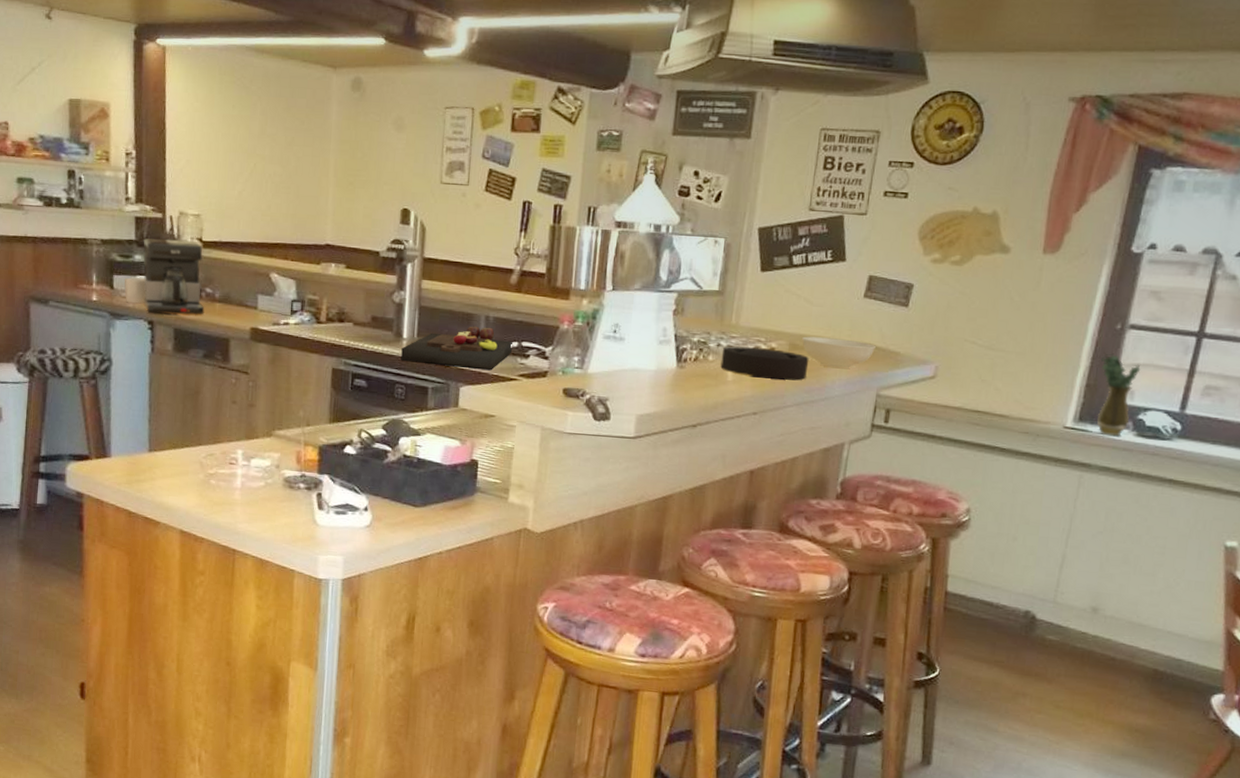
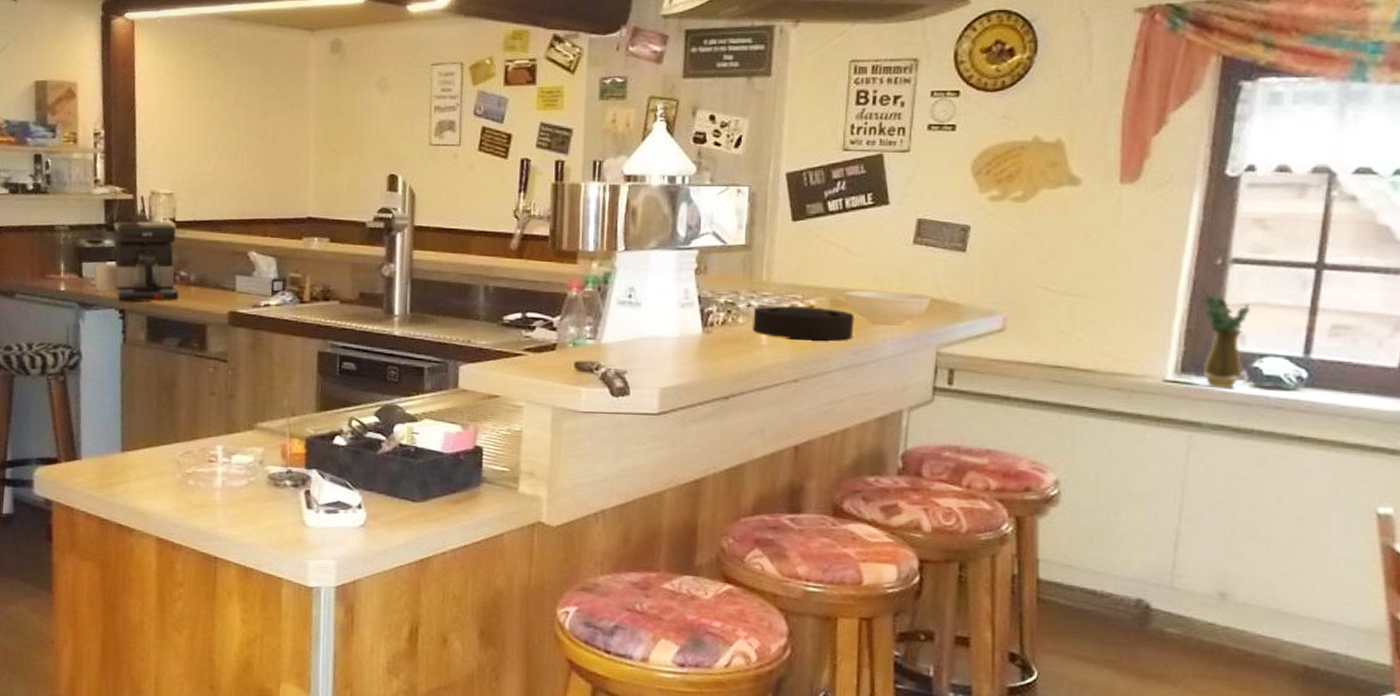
cutting board: present [401,326,513,371] -> none [393,297,517,346]

